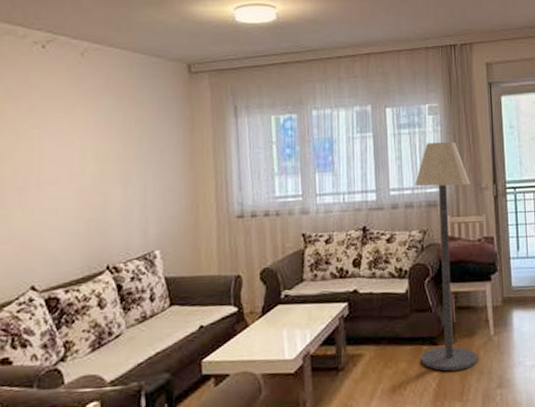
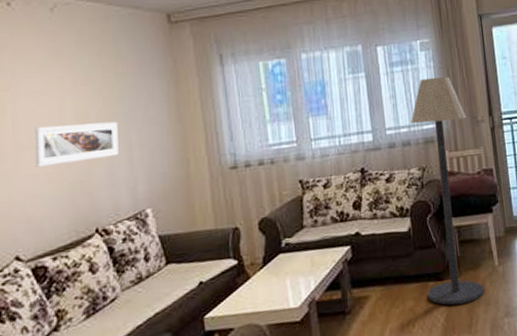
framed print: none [56,164,134,203] -> present [35,121,119,167]

